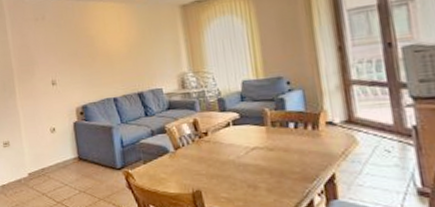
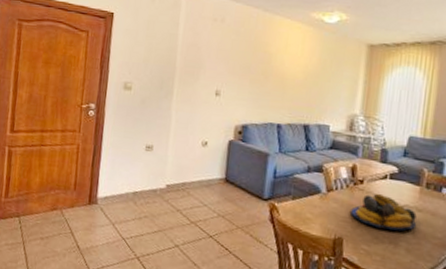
fruit bowl: none [202,141,271,175] -> present [351,193,417,231]

